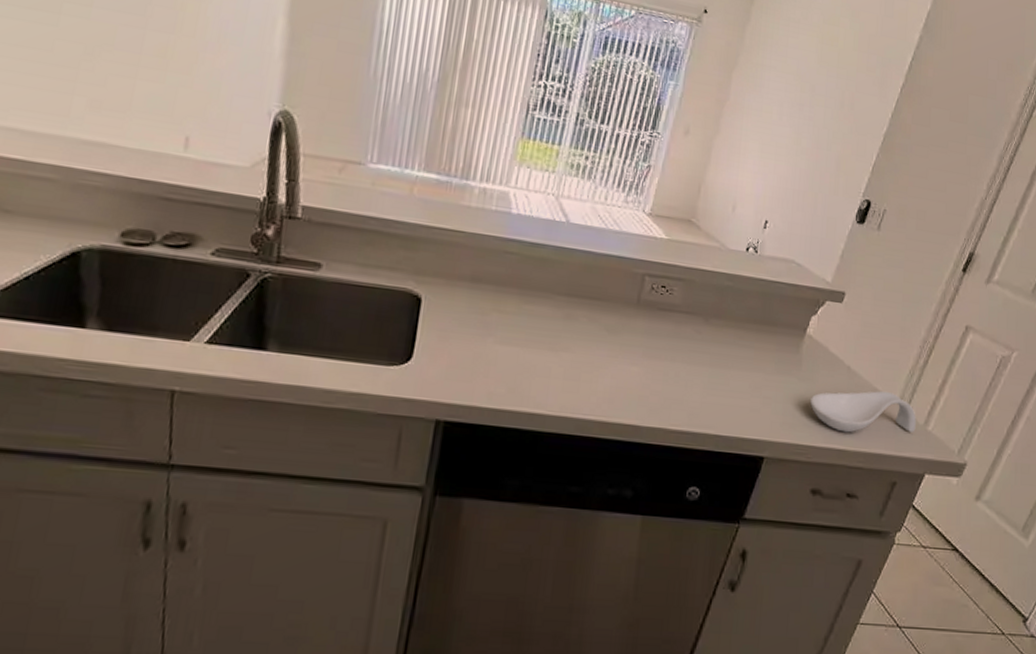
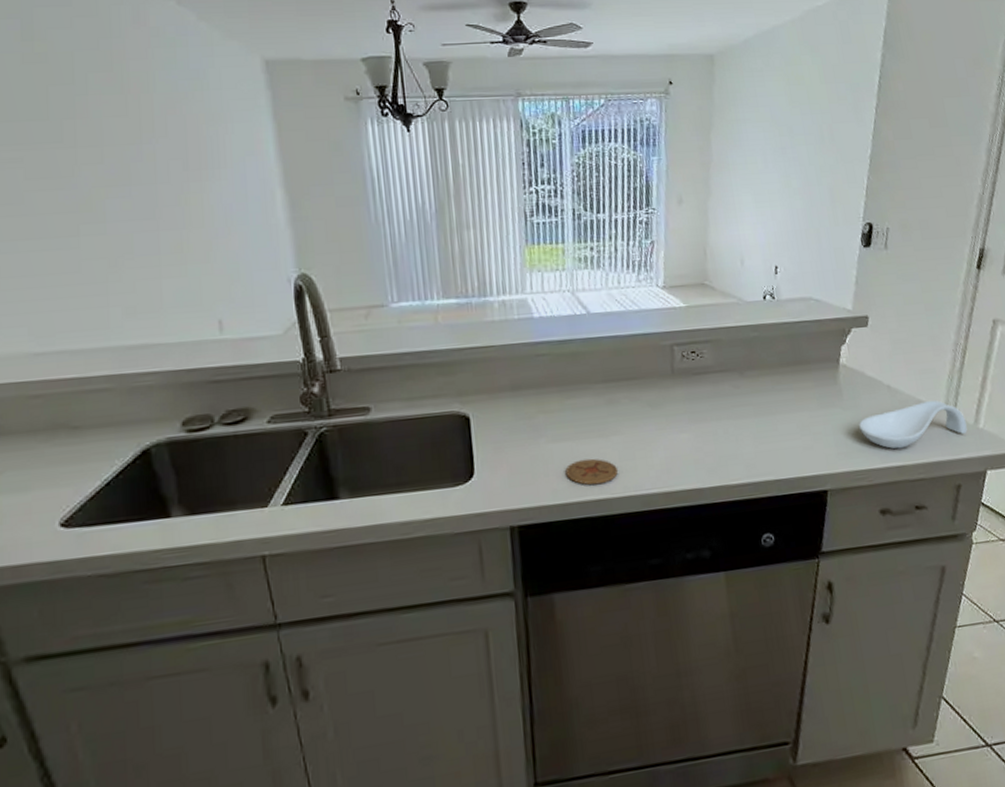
coaster: none [506,368,560,399] -> present [565,458,619,485]

